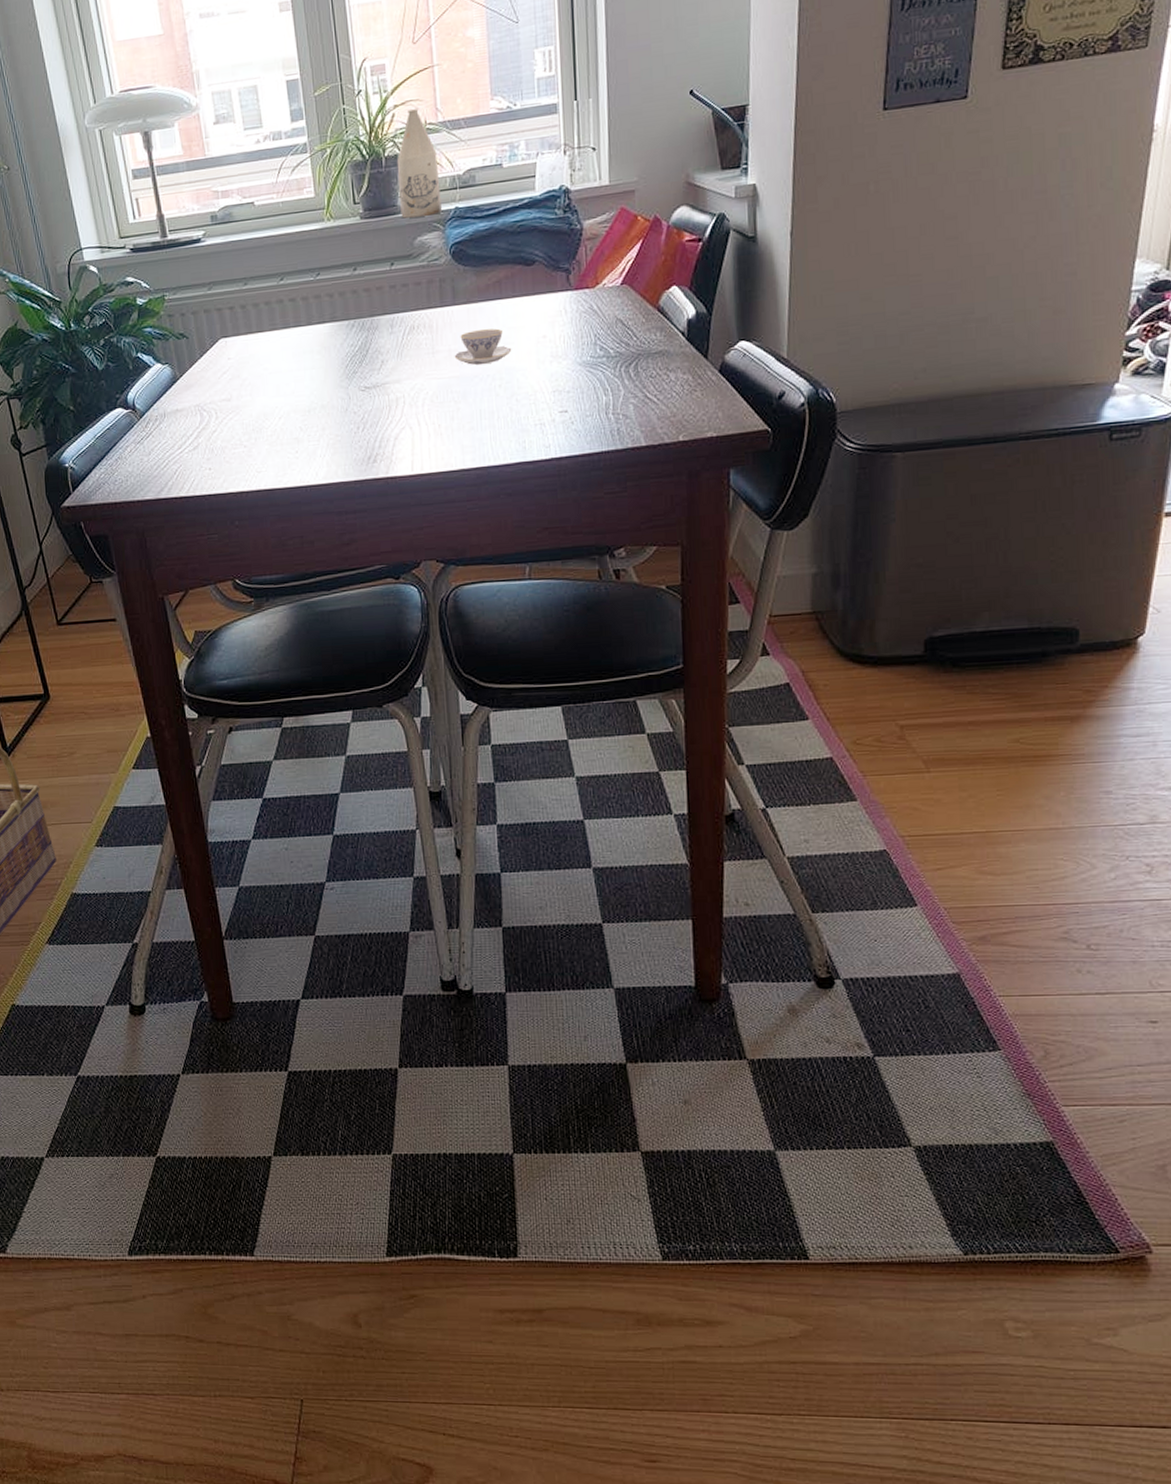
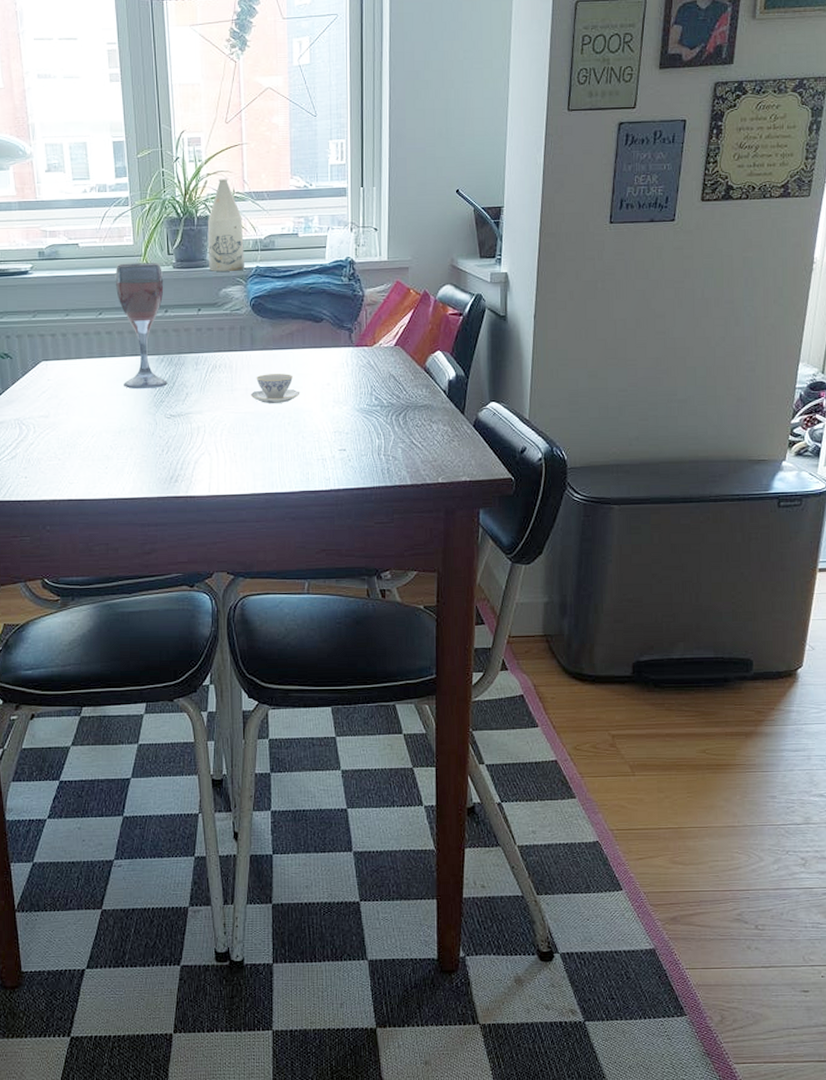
cup: none [296,214,360,362] -> present [115,263,168,390]

